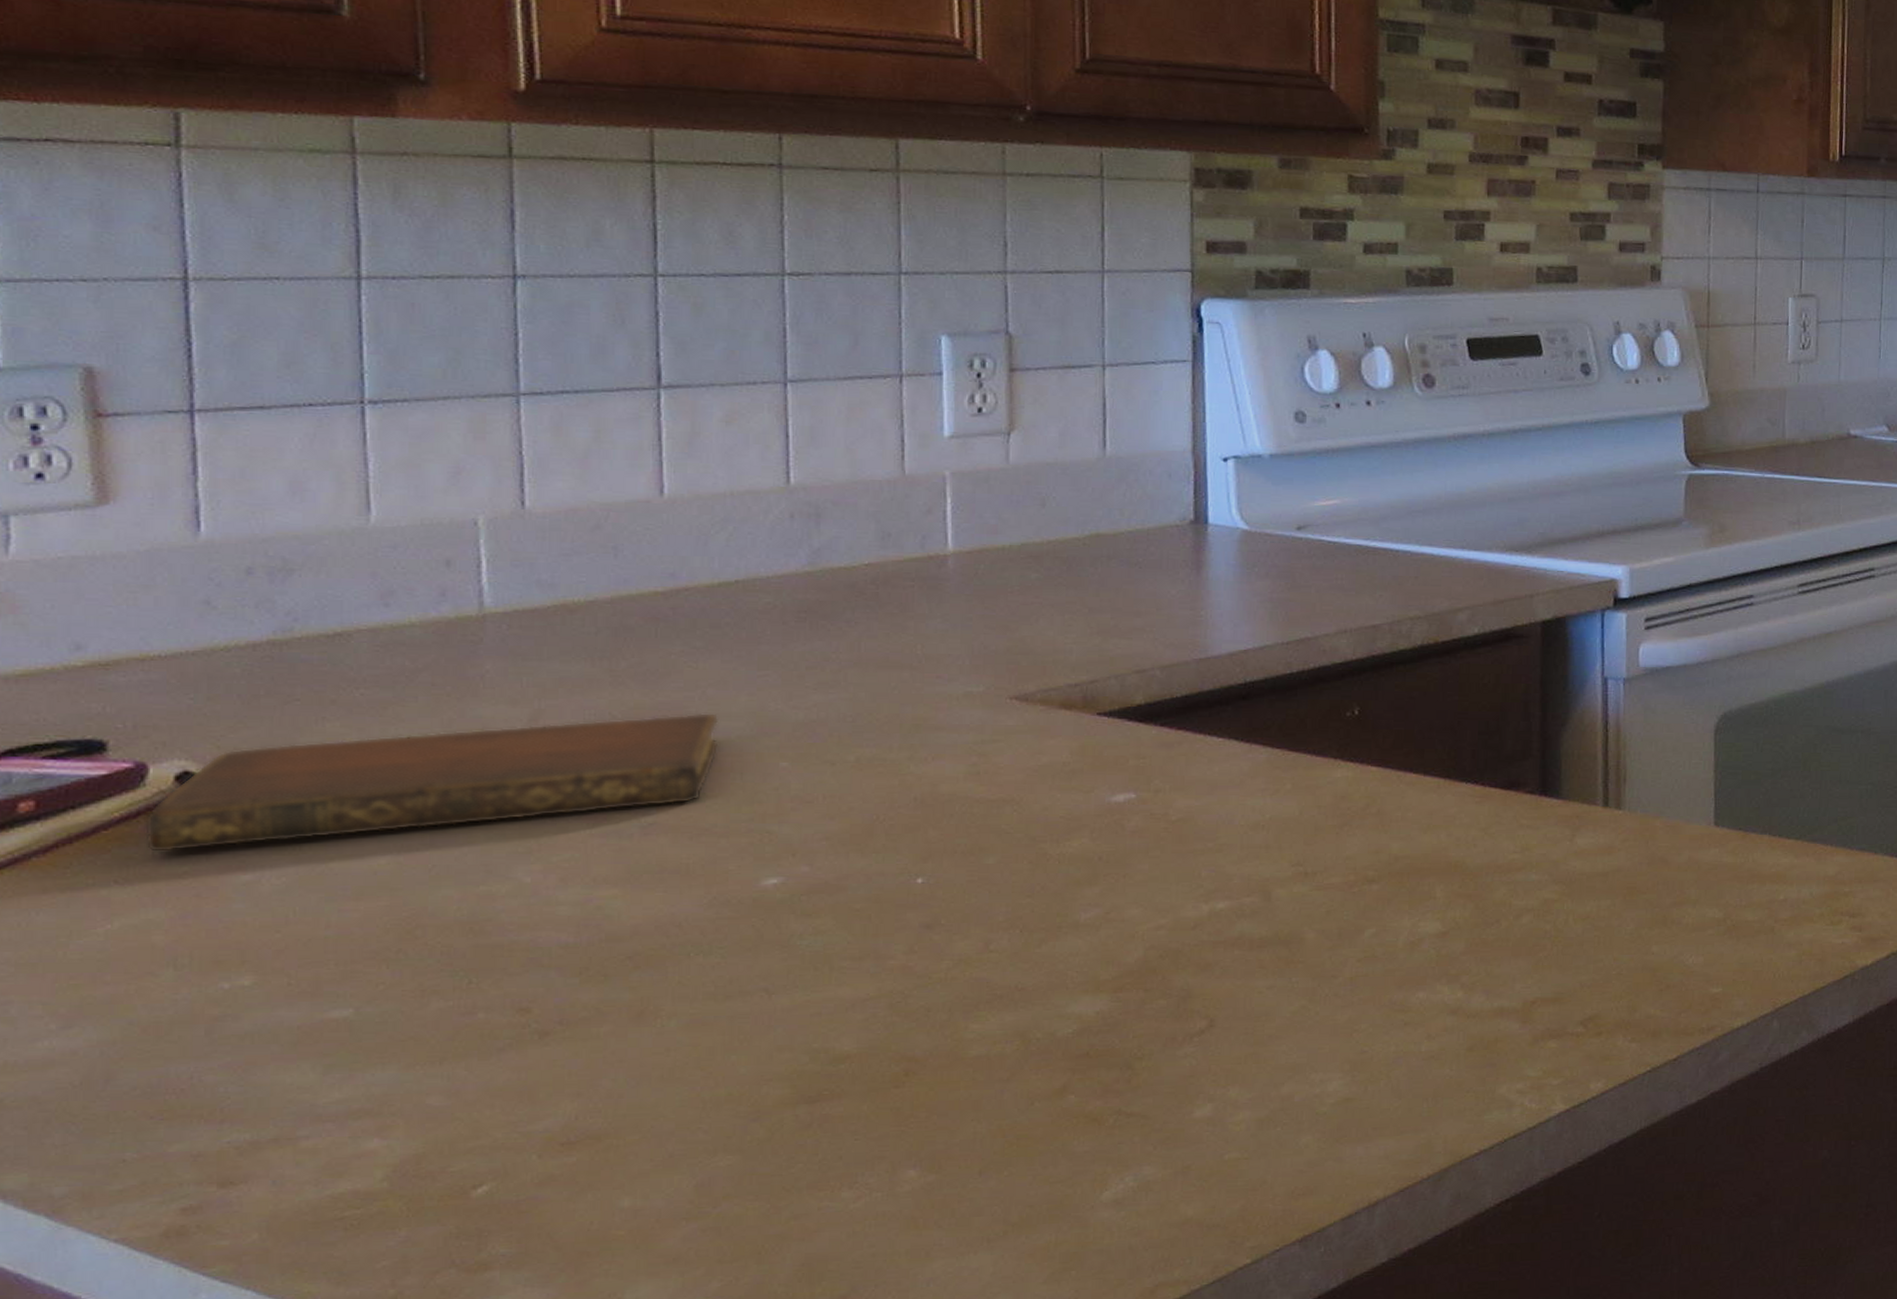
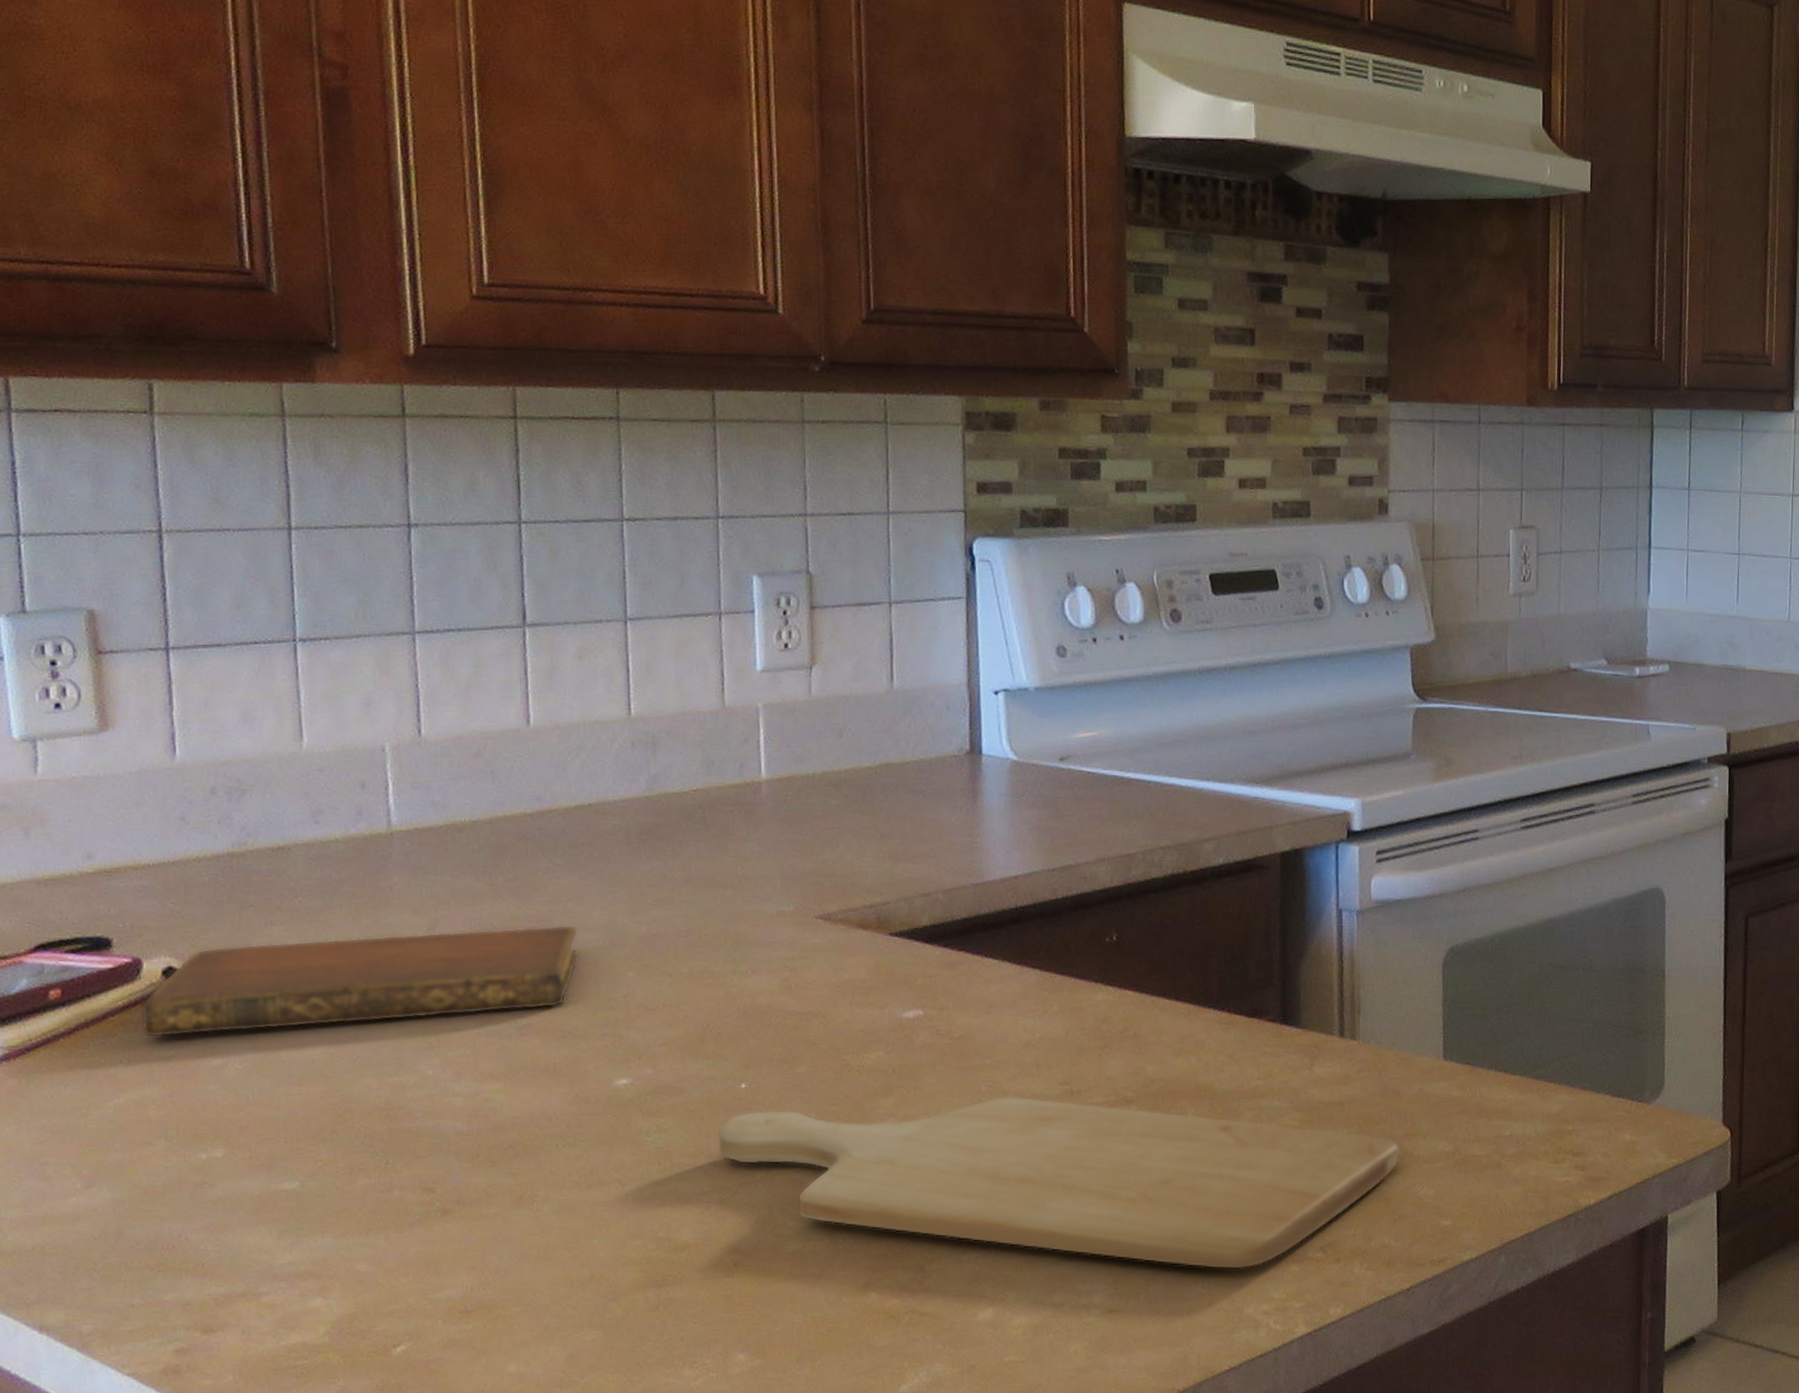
chopping board: none [887,880,1668,1050] -> present [717,1096,1401,1270]

